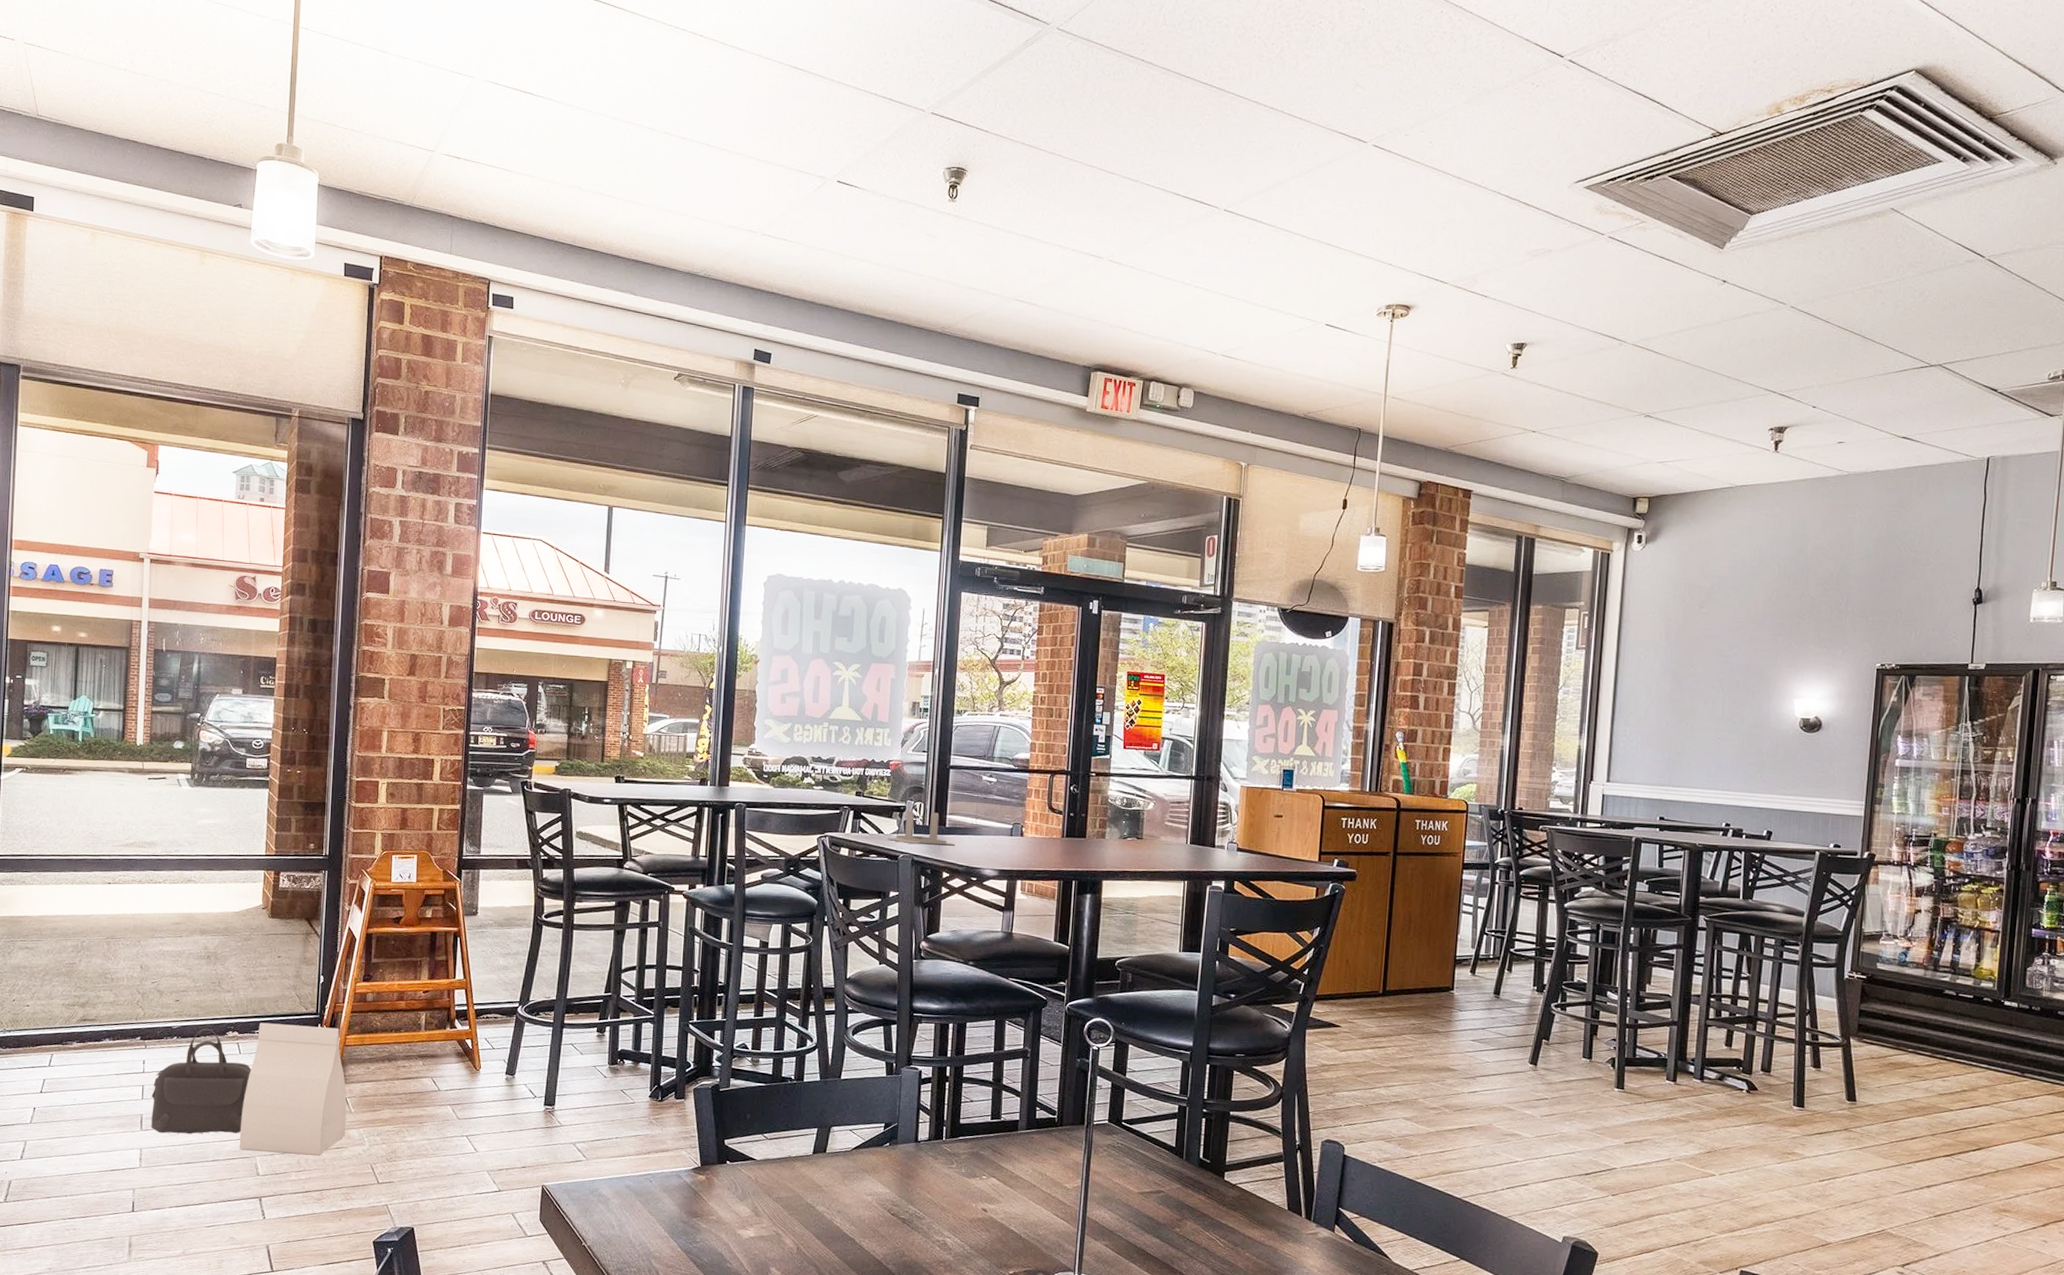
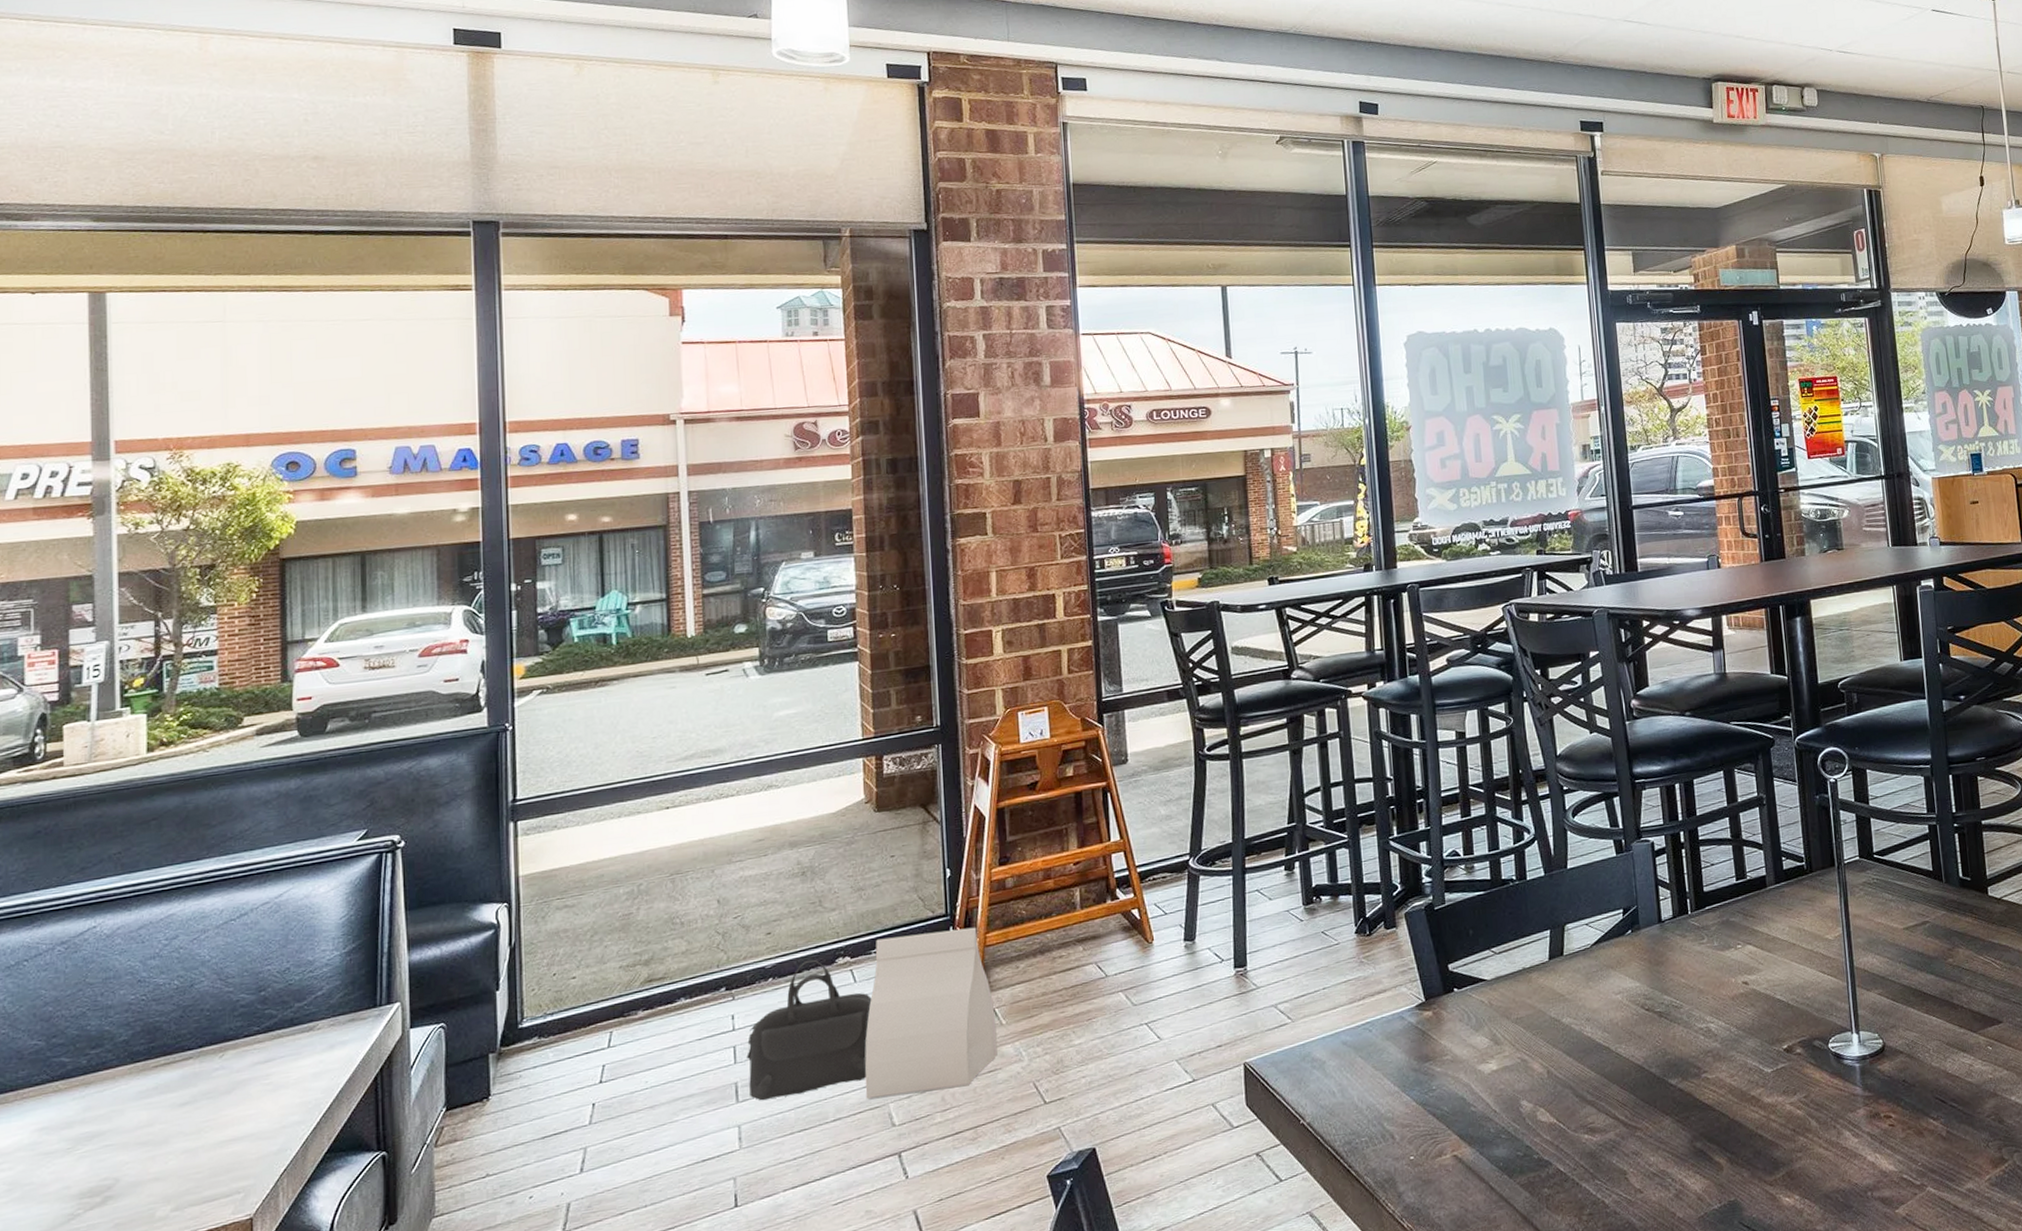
napkin holder: present [887,811,955,847] -> none [1578,558,1651,597]

